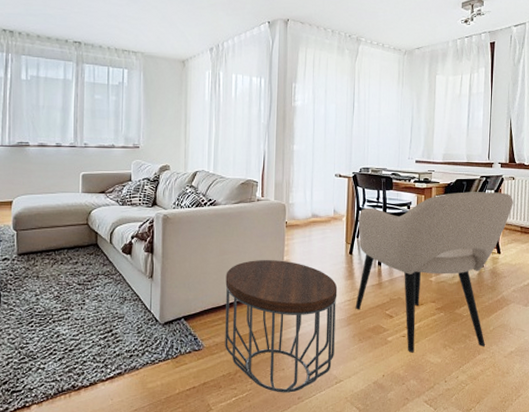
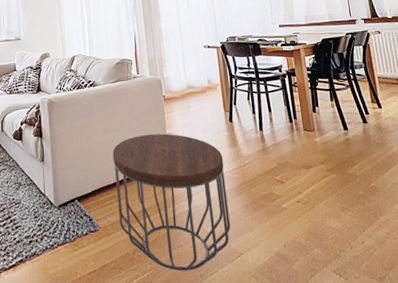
armchair: present [355,192,513,353] -> none [232,47,386,219]

